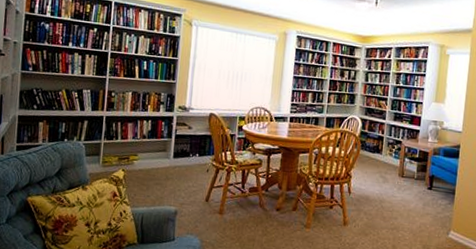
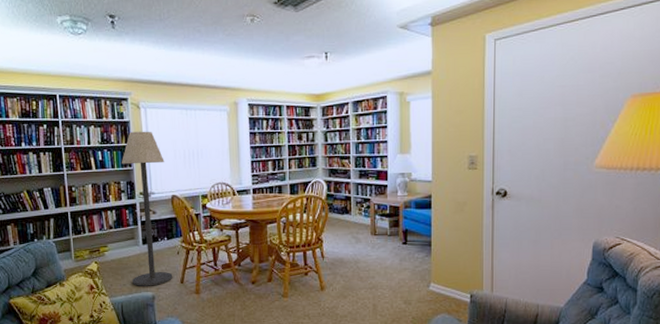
floor lamp: none [157,46,208,201] -> present [122,131,173,286]

